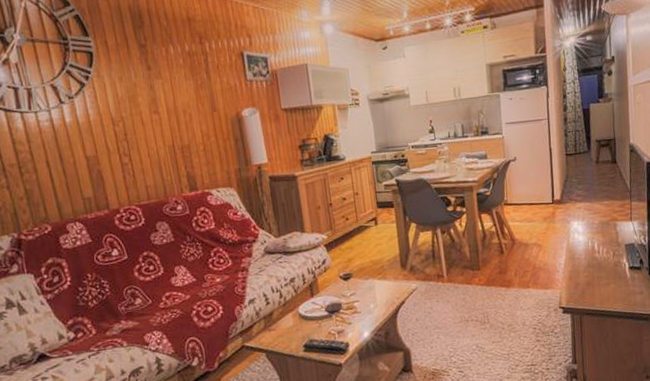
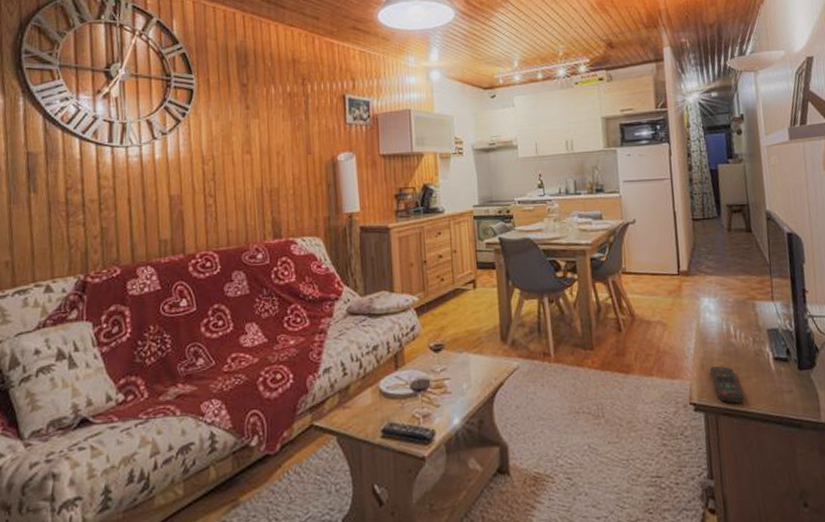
remote control: none [577,276,604,305] -> present [710,366,745,404]

